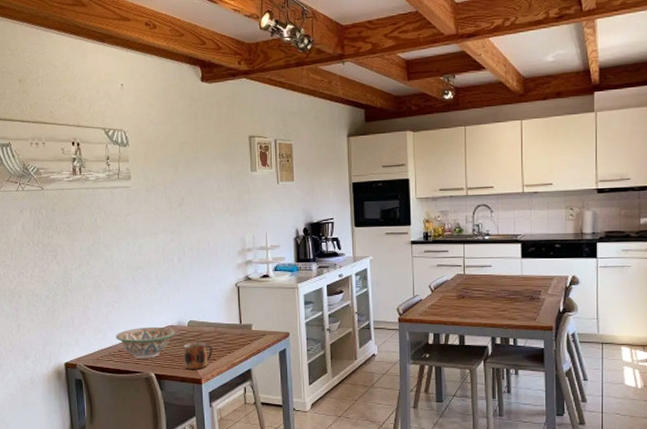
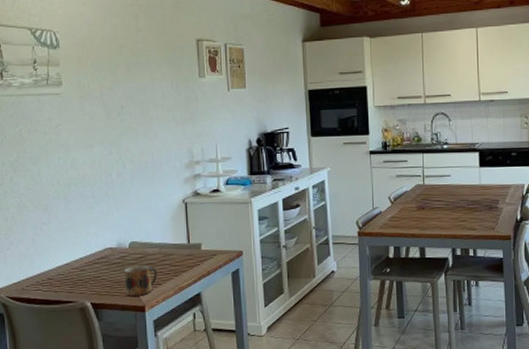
decorative bowl: present [116,326,175,359] -> none [45,249,115,287]

